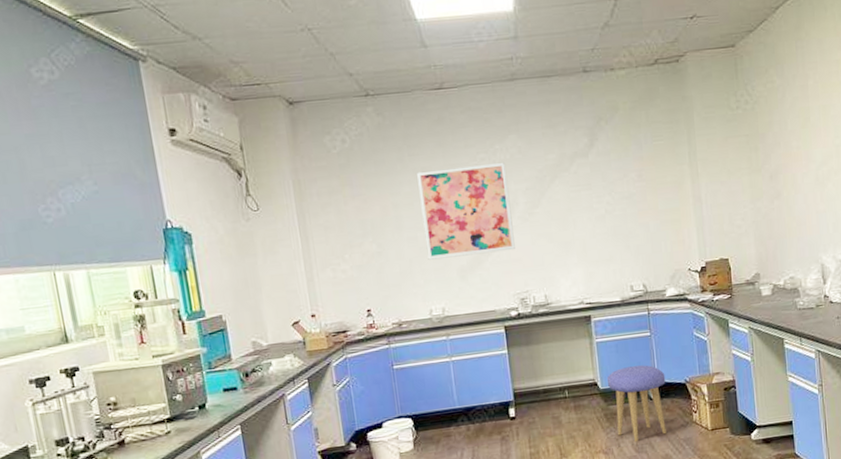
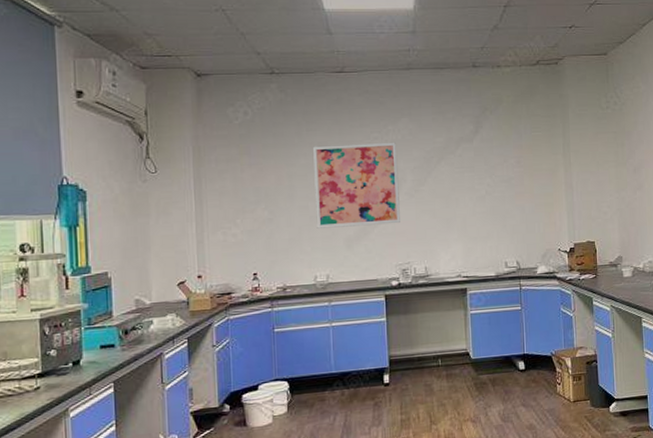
stool: present [607,365,666,442] -> none [479,337,533,412]

